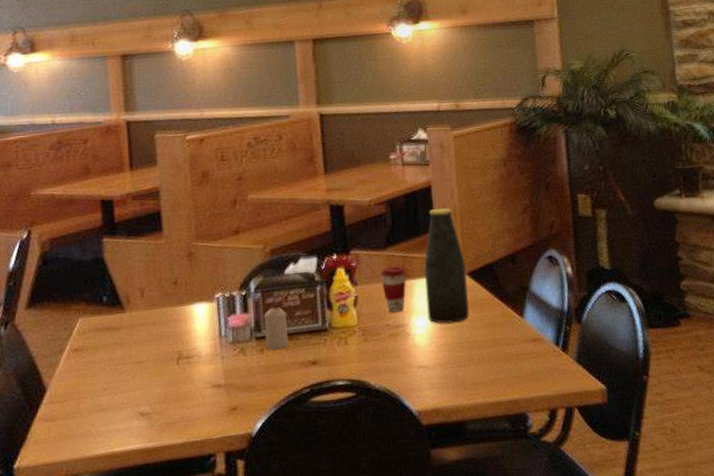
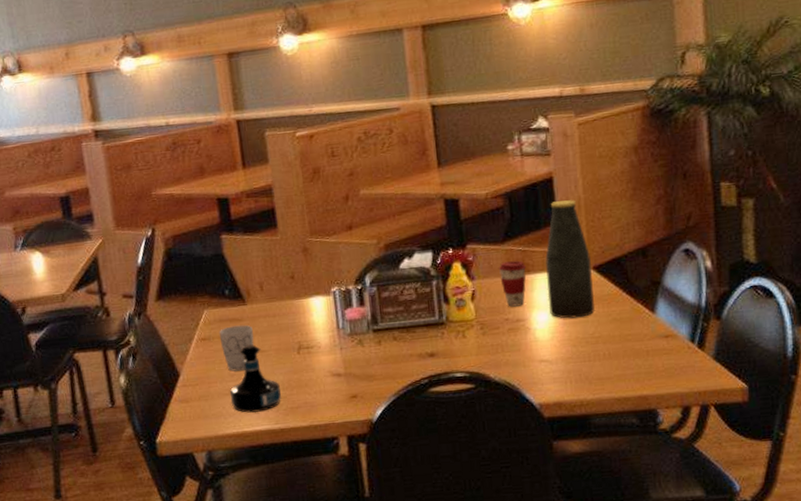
mug: none [93,334,131,385] -> present [219,325,254,372]
tequila bottle: none [101,355,157,431] -> present [229,344,281,413]
candle: present [263,307,288,350] -> none [380,301,405,342]

